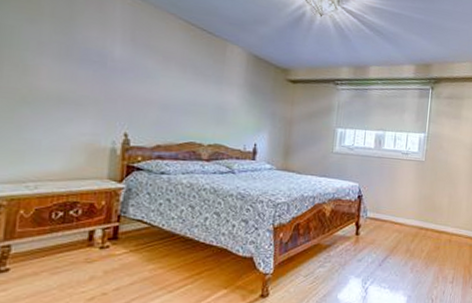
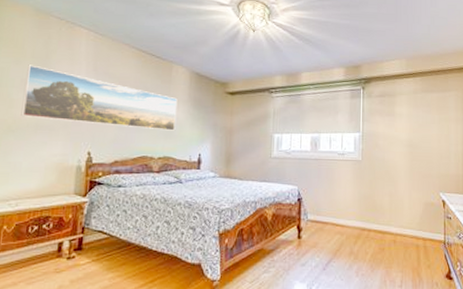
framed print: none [38,25,232,117] -> present [21,65,178,131]

